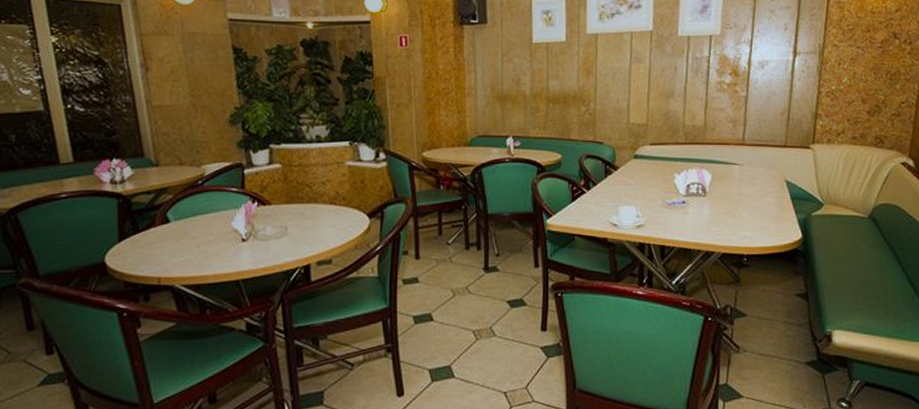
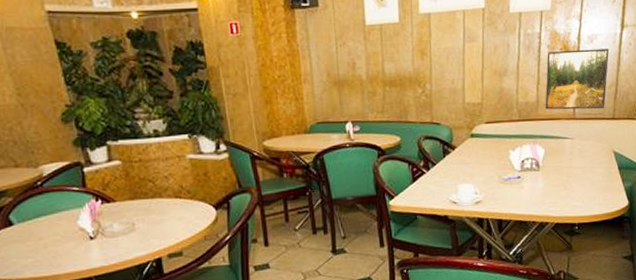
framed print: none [713,75,781,136] -> present [545,48,610,110]

